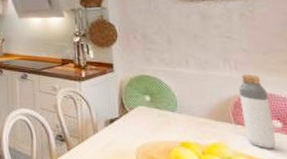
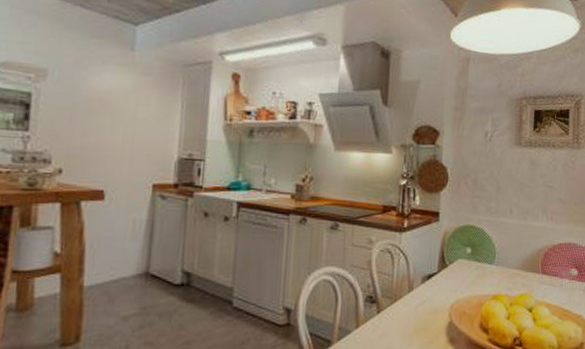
bottle: present [239,74,276,149] -> none [549,225,572,296]

